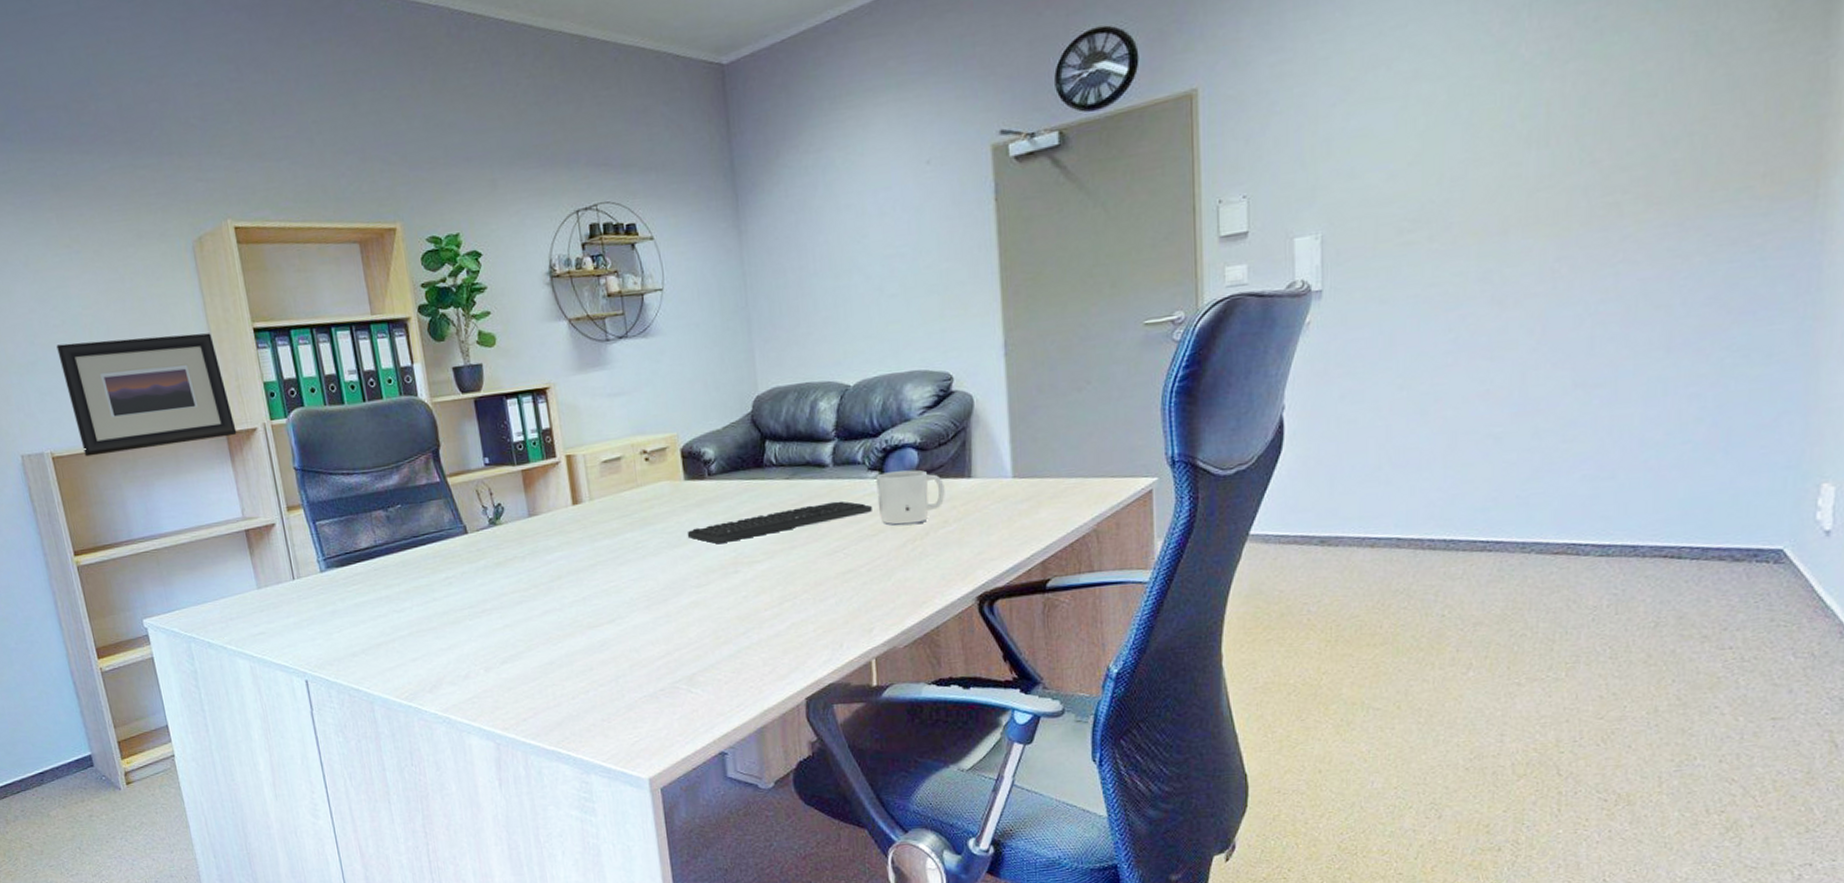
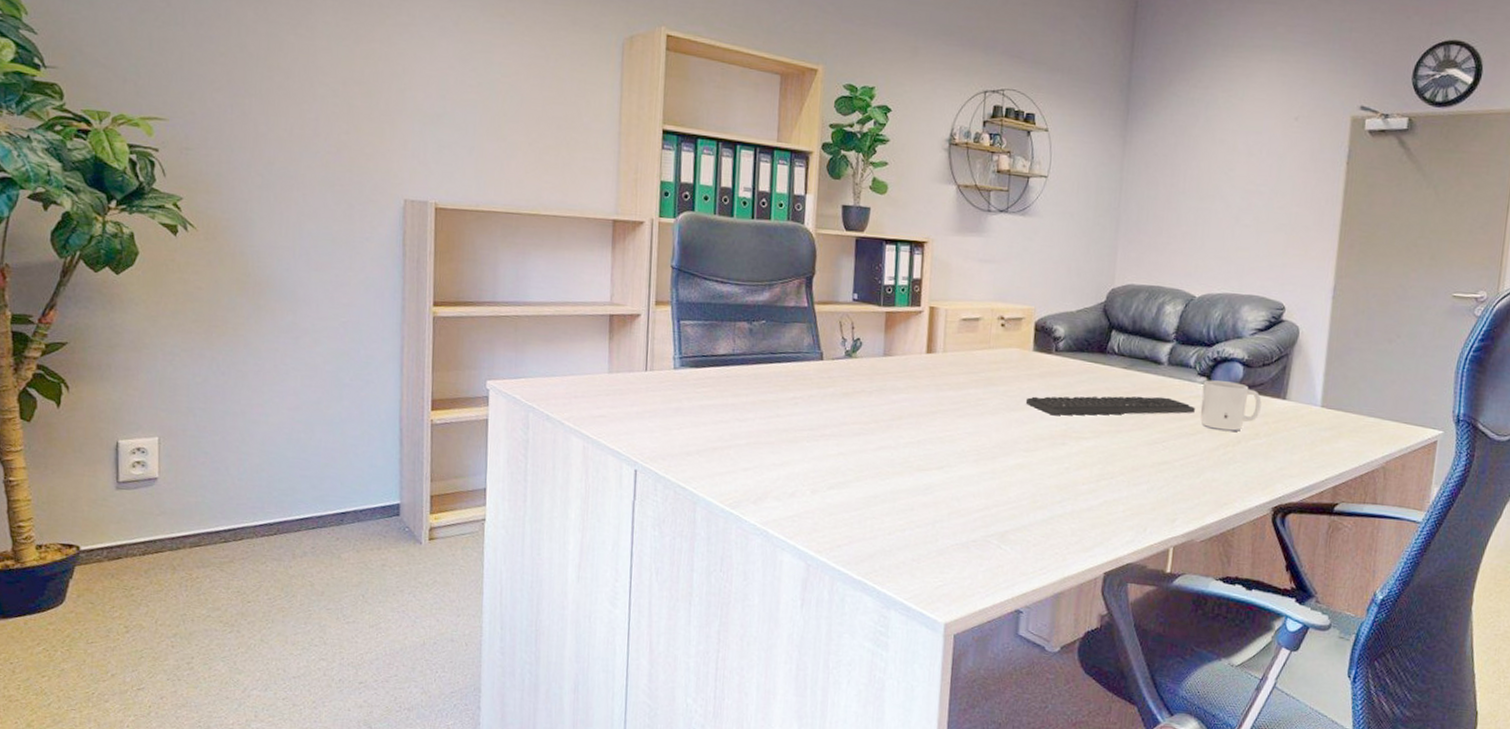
picture frame: present [56,333,237,457] -> none [466,104,624,225]

